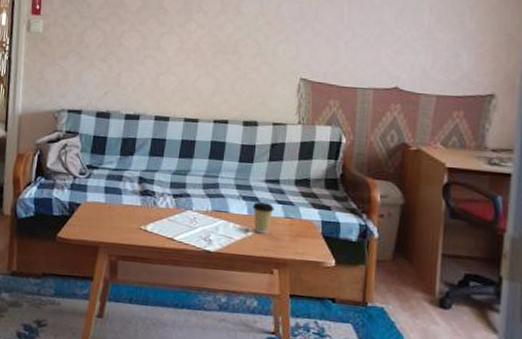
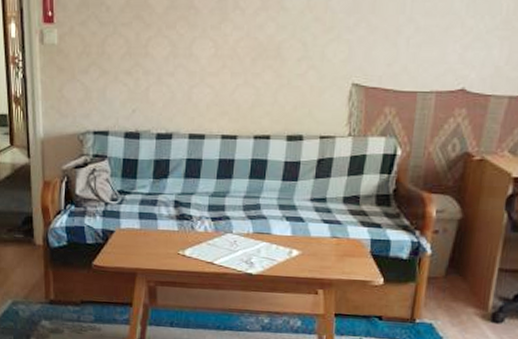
coffee cup: present [252,201,274,234] -> none [296,221,320,255]

